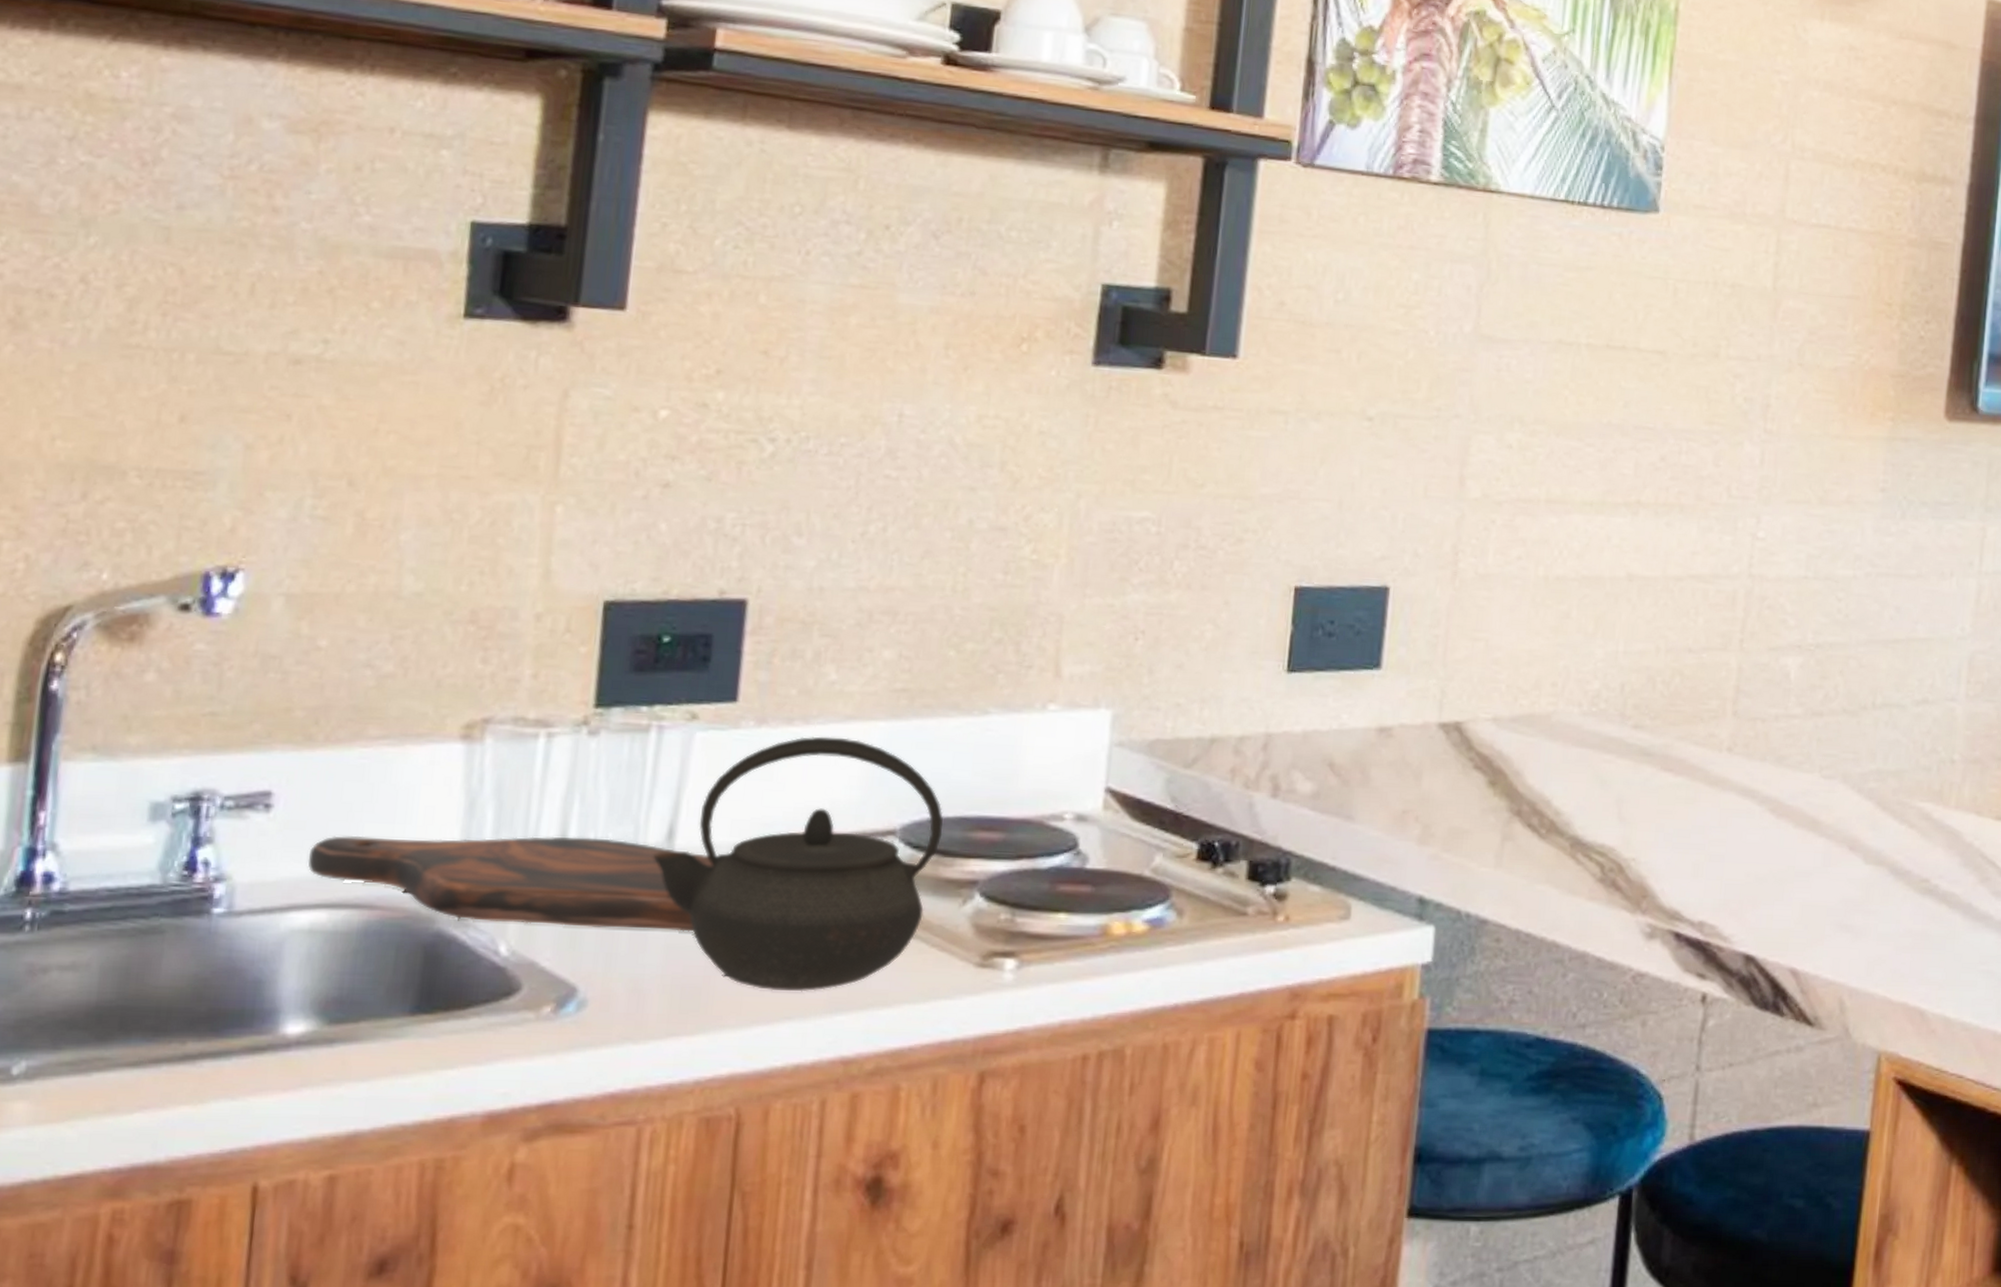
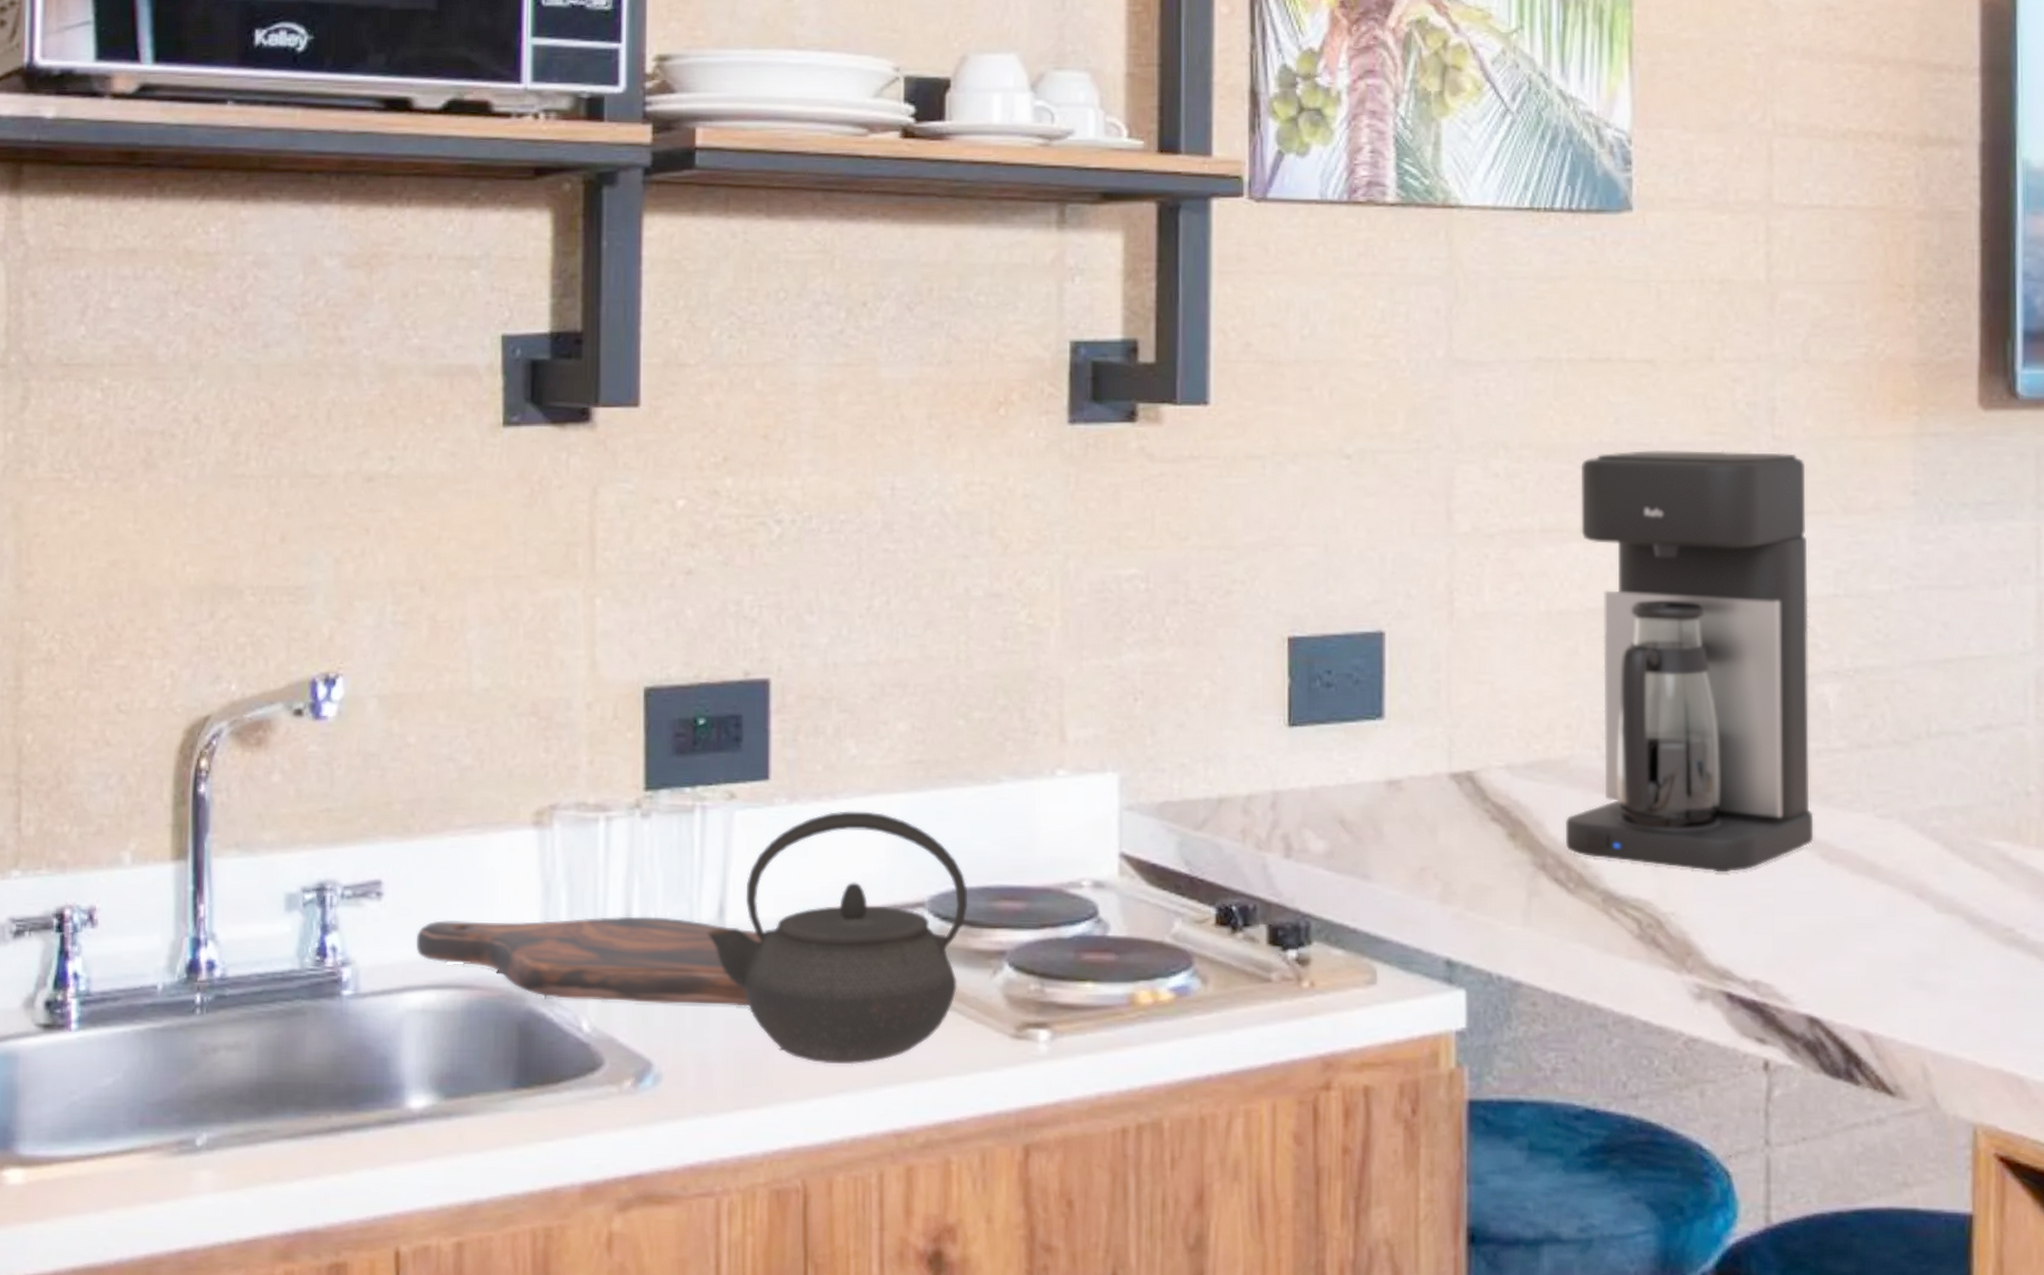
coffee maker: none [1542,433,1791,824] -> present [1566,450,1814,873]

